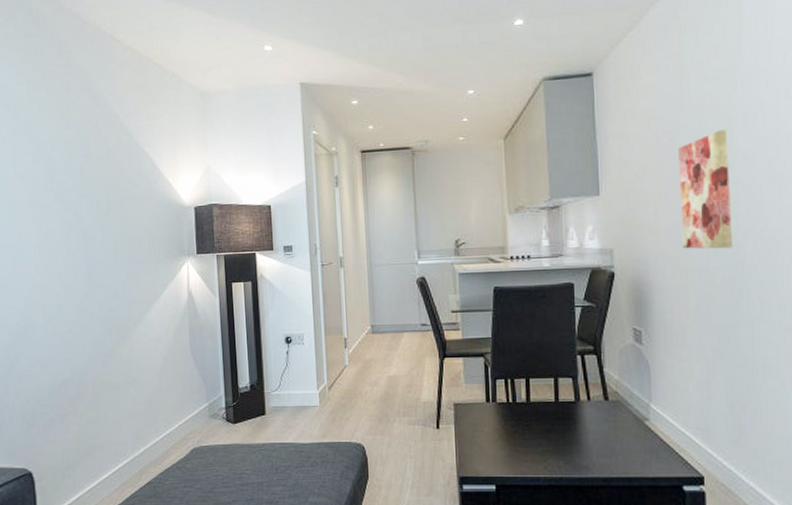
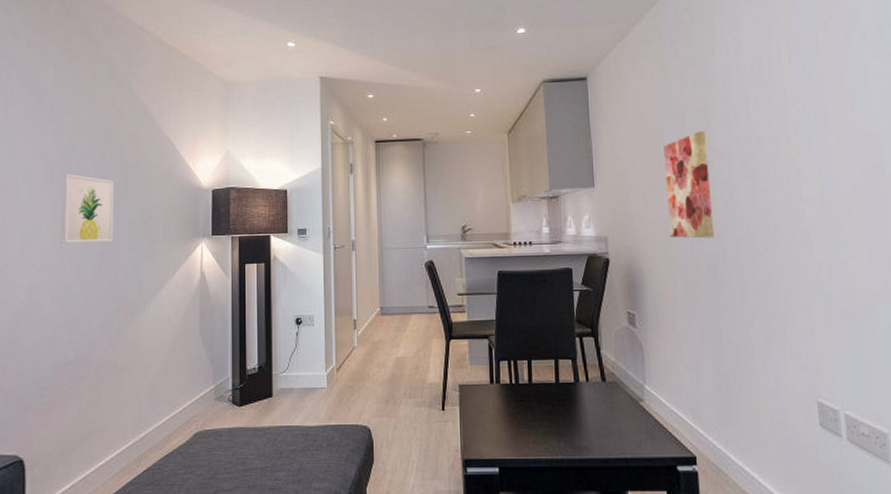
wall art: none [44,193,99,264] -> present [61,173,113,243]

